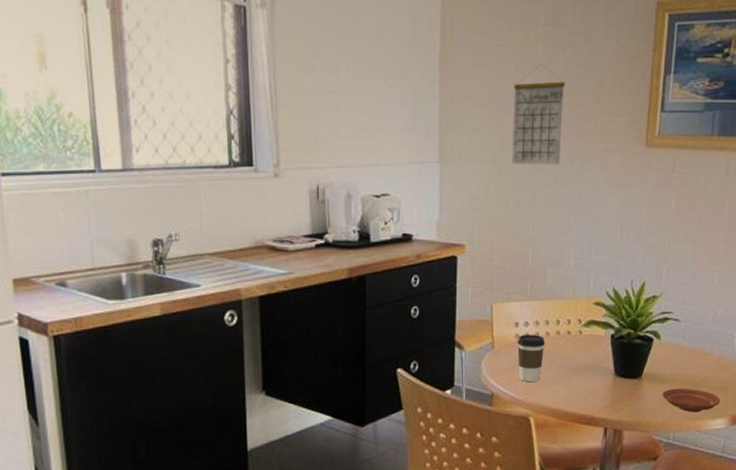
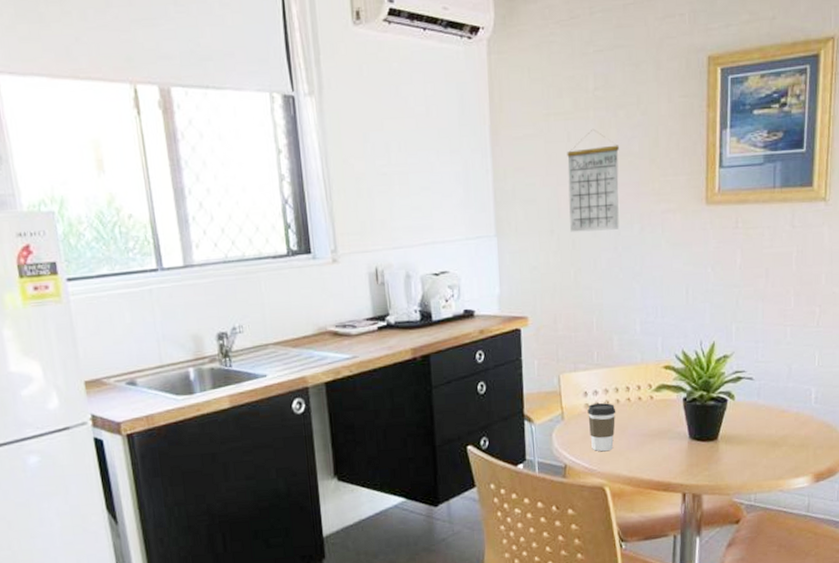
plate: present [662,388,721,412] -> none [740,447,802,472]

